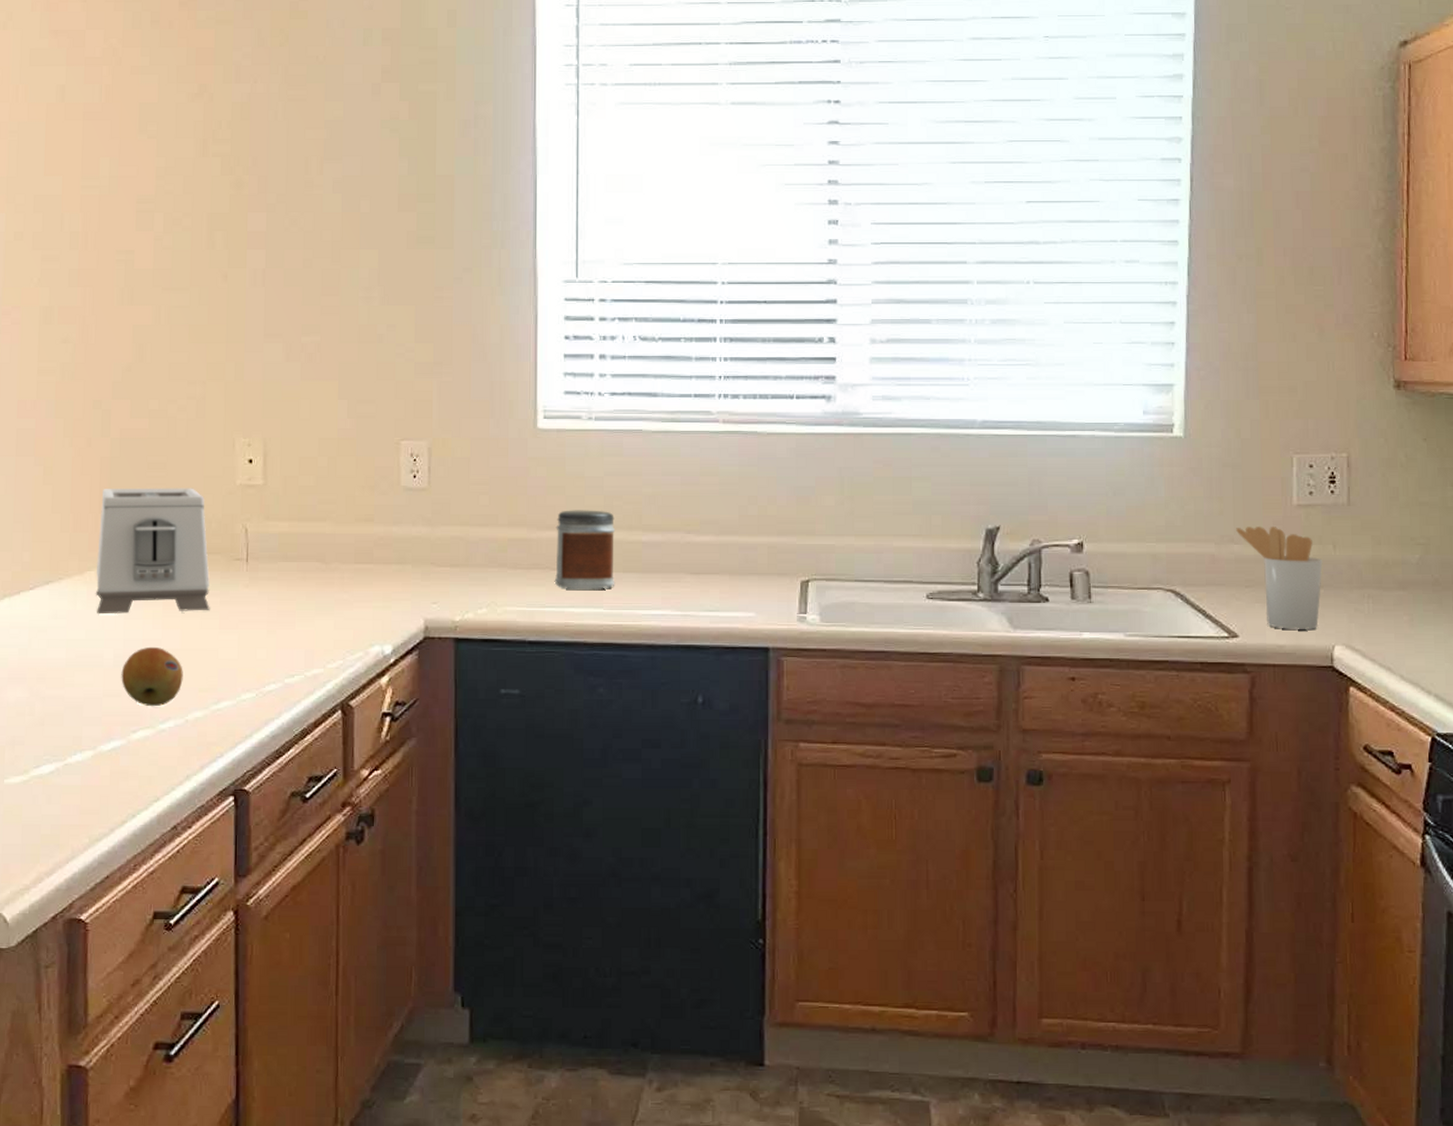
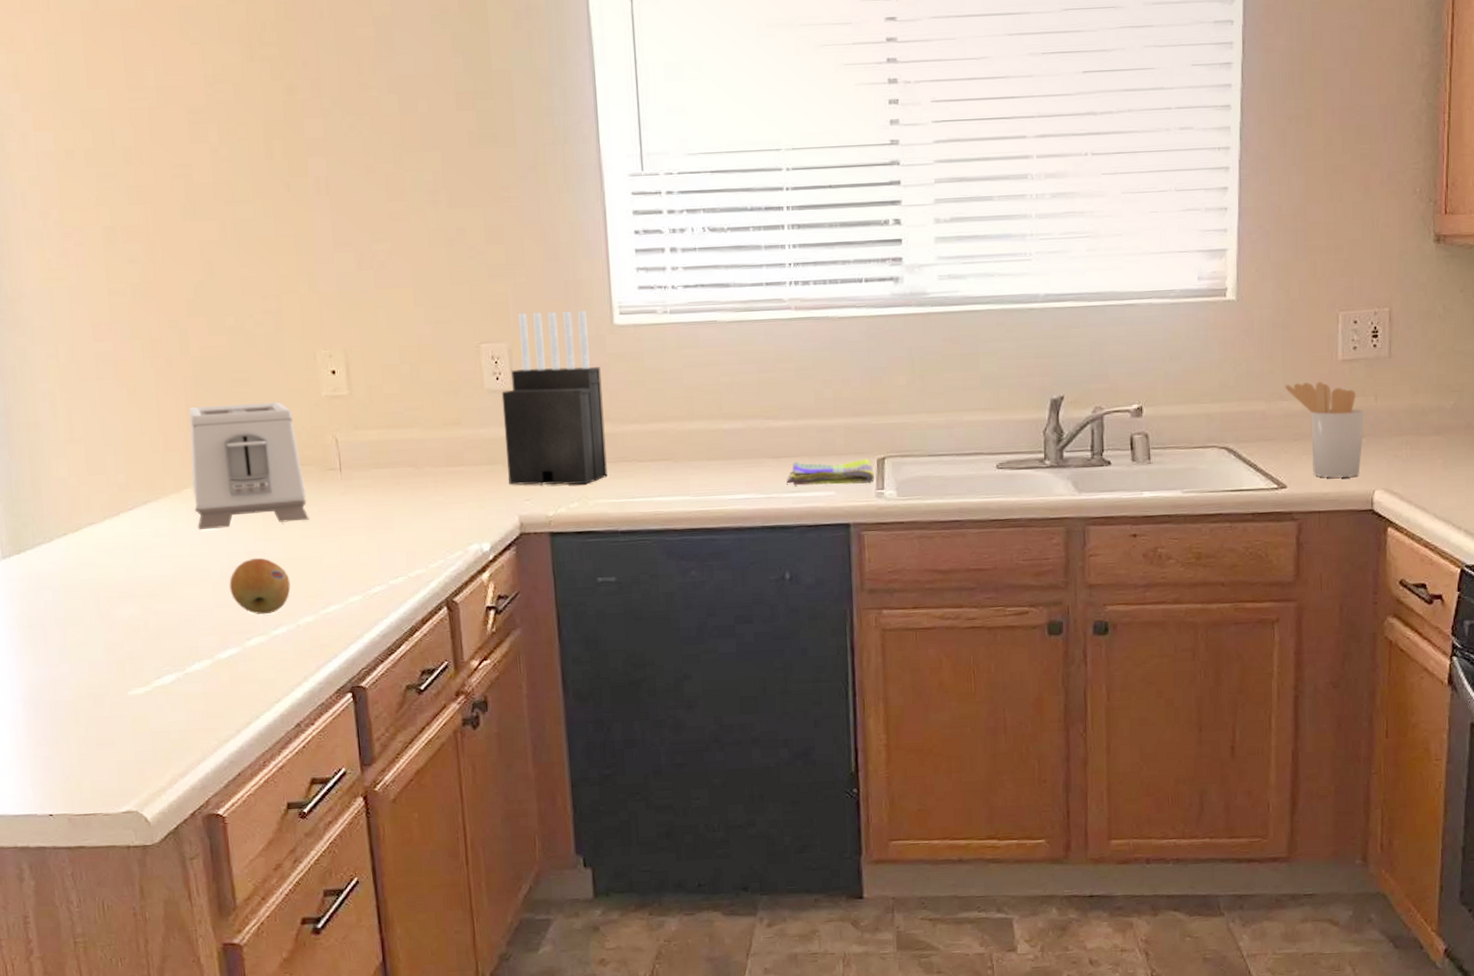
knife block: none [417,412,520,590] -> present [501,311,608,486]
jar: present [554,510,616,588] -> none [639,402,699,479]
dish towel: none [705,579,797,606] -> present [786,459,874,486]

